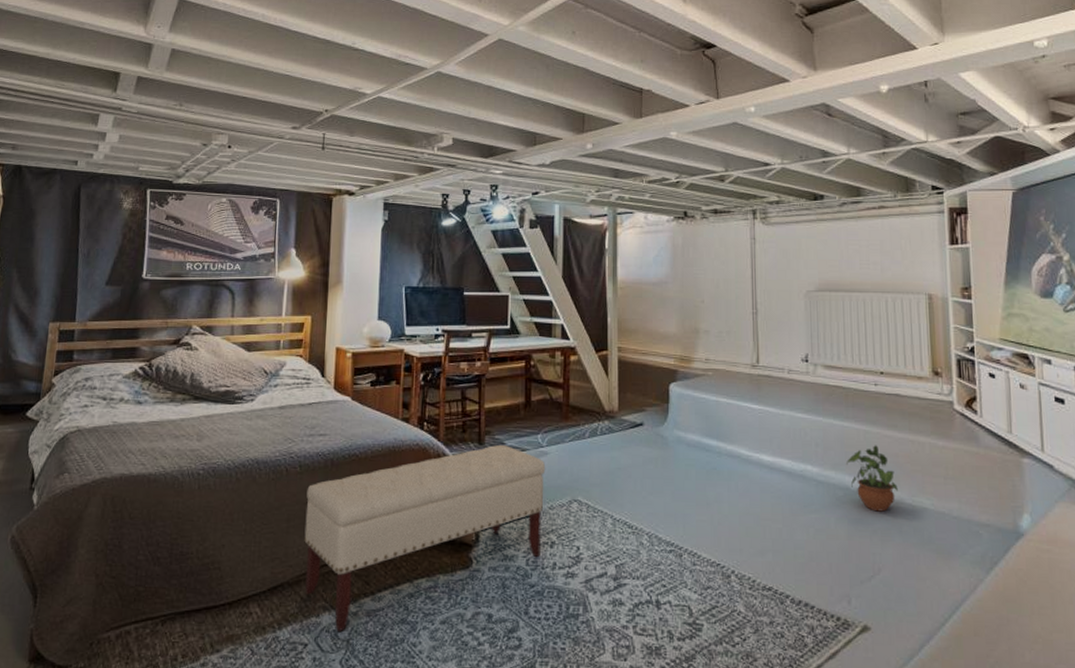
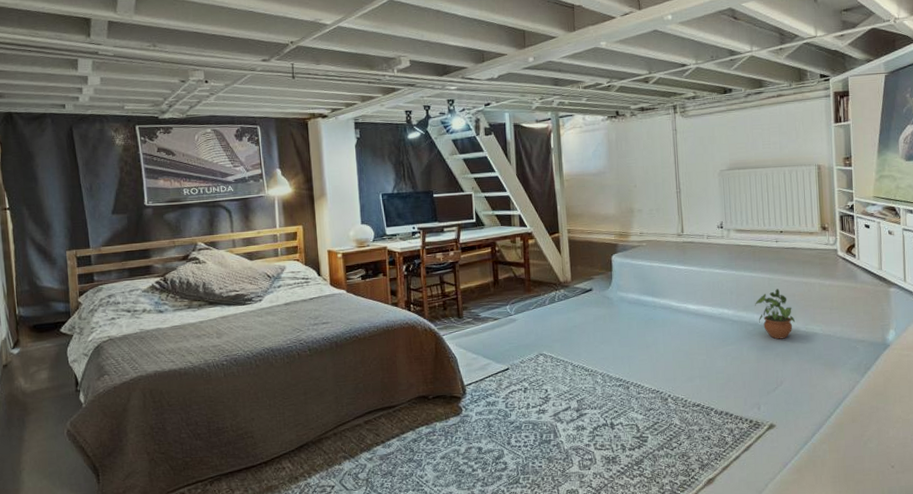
bench: present [304,444,546,631] -> none [318,316,517,474]

